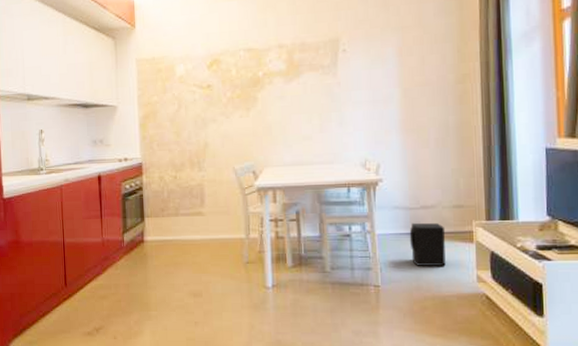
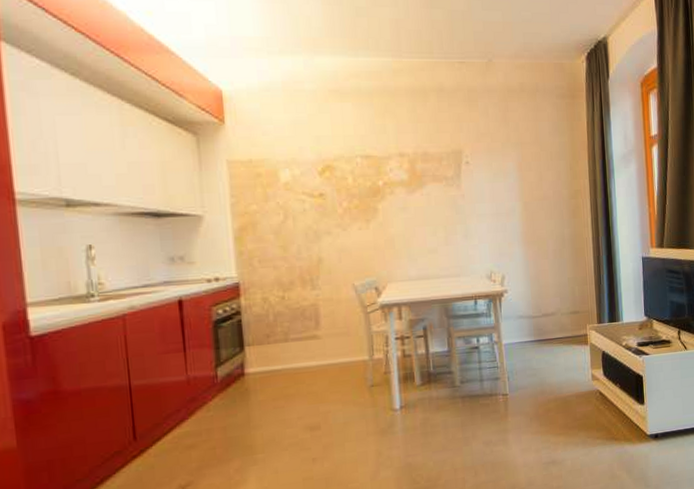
speaker: present [409,222,446,267] -> none [533,329,566,371]

